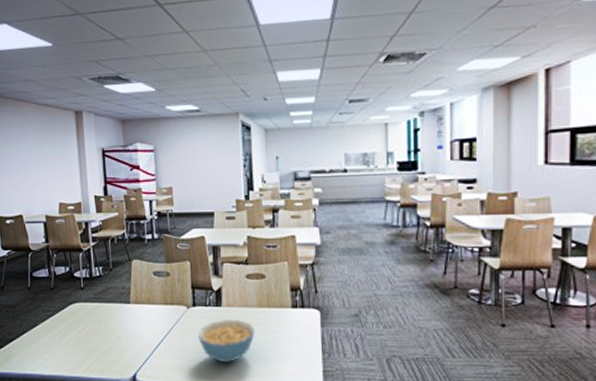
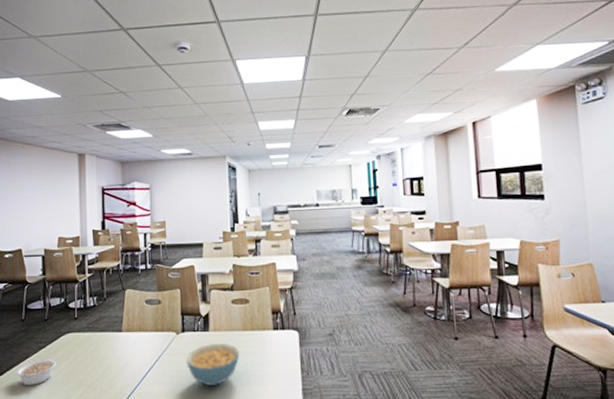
legume: none [26,328,65,352] -> present [16,359,56,385]

